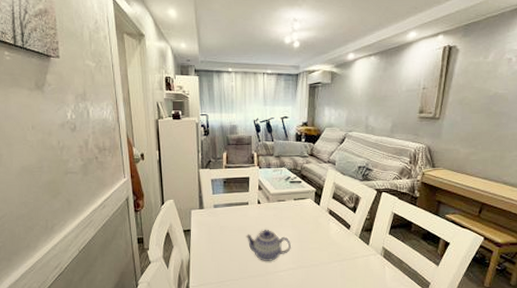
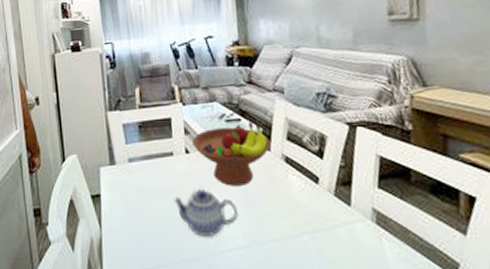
fruit bowl: none [264,183,321,228] -> present [192,121,272,186]

